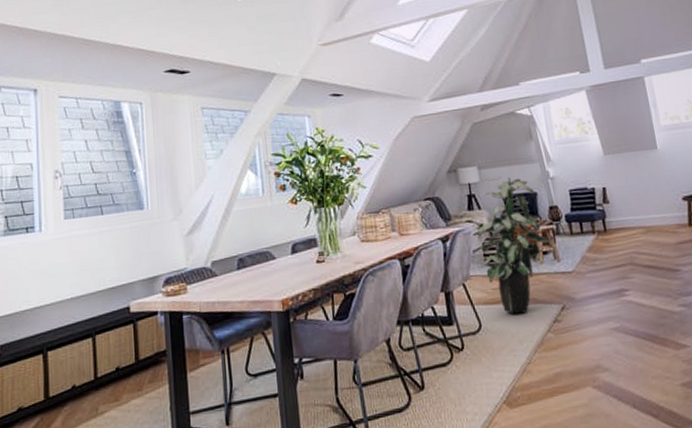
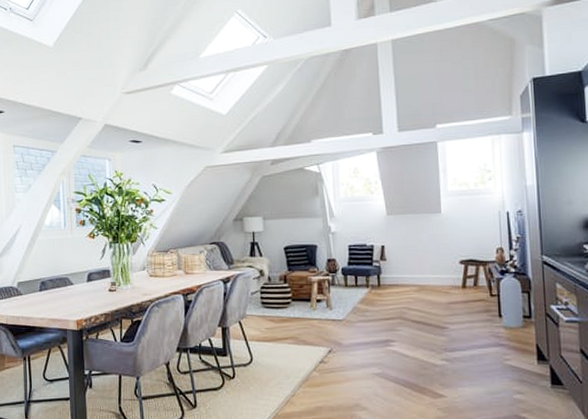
indoor plant: present [476,175,550,314] -> none [256,226,325,352]

